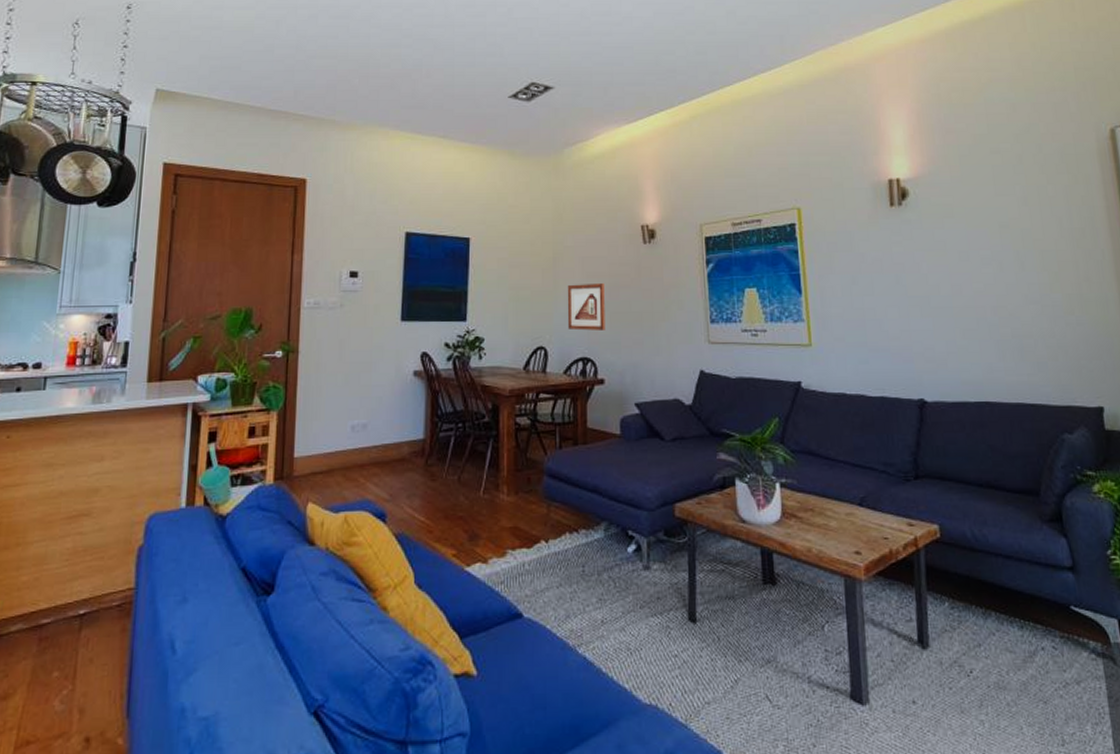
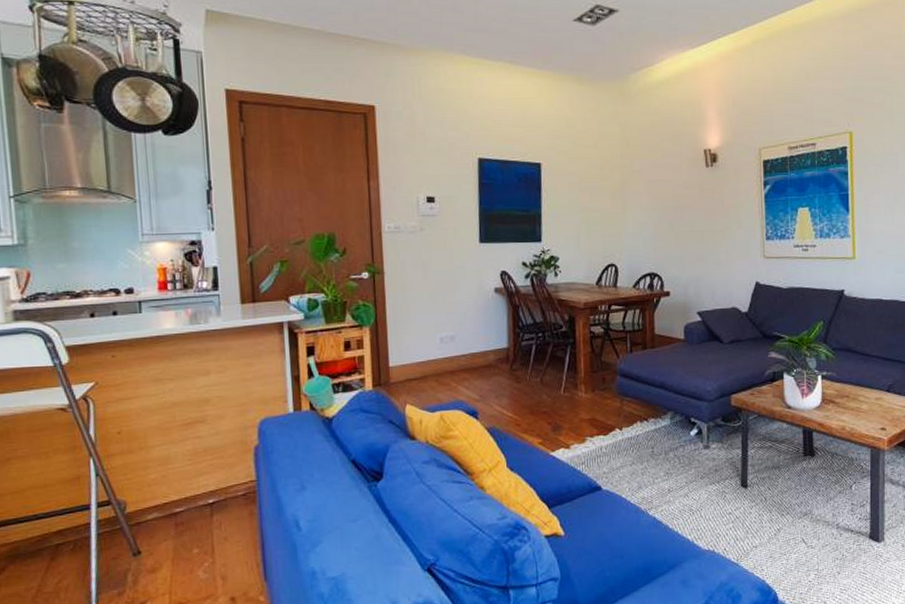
picture frame: present [567,282,605,331] -> none [635,204,671,249]

